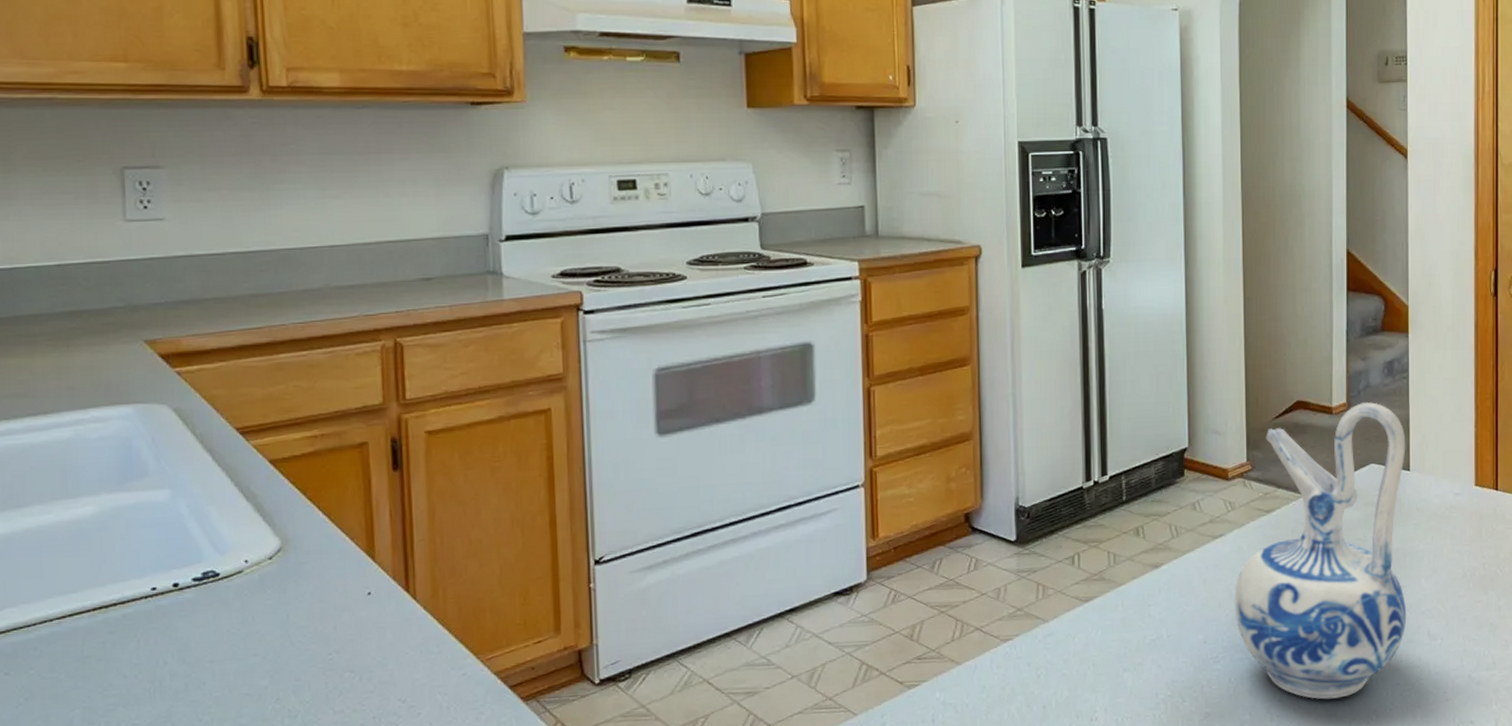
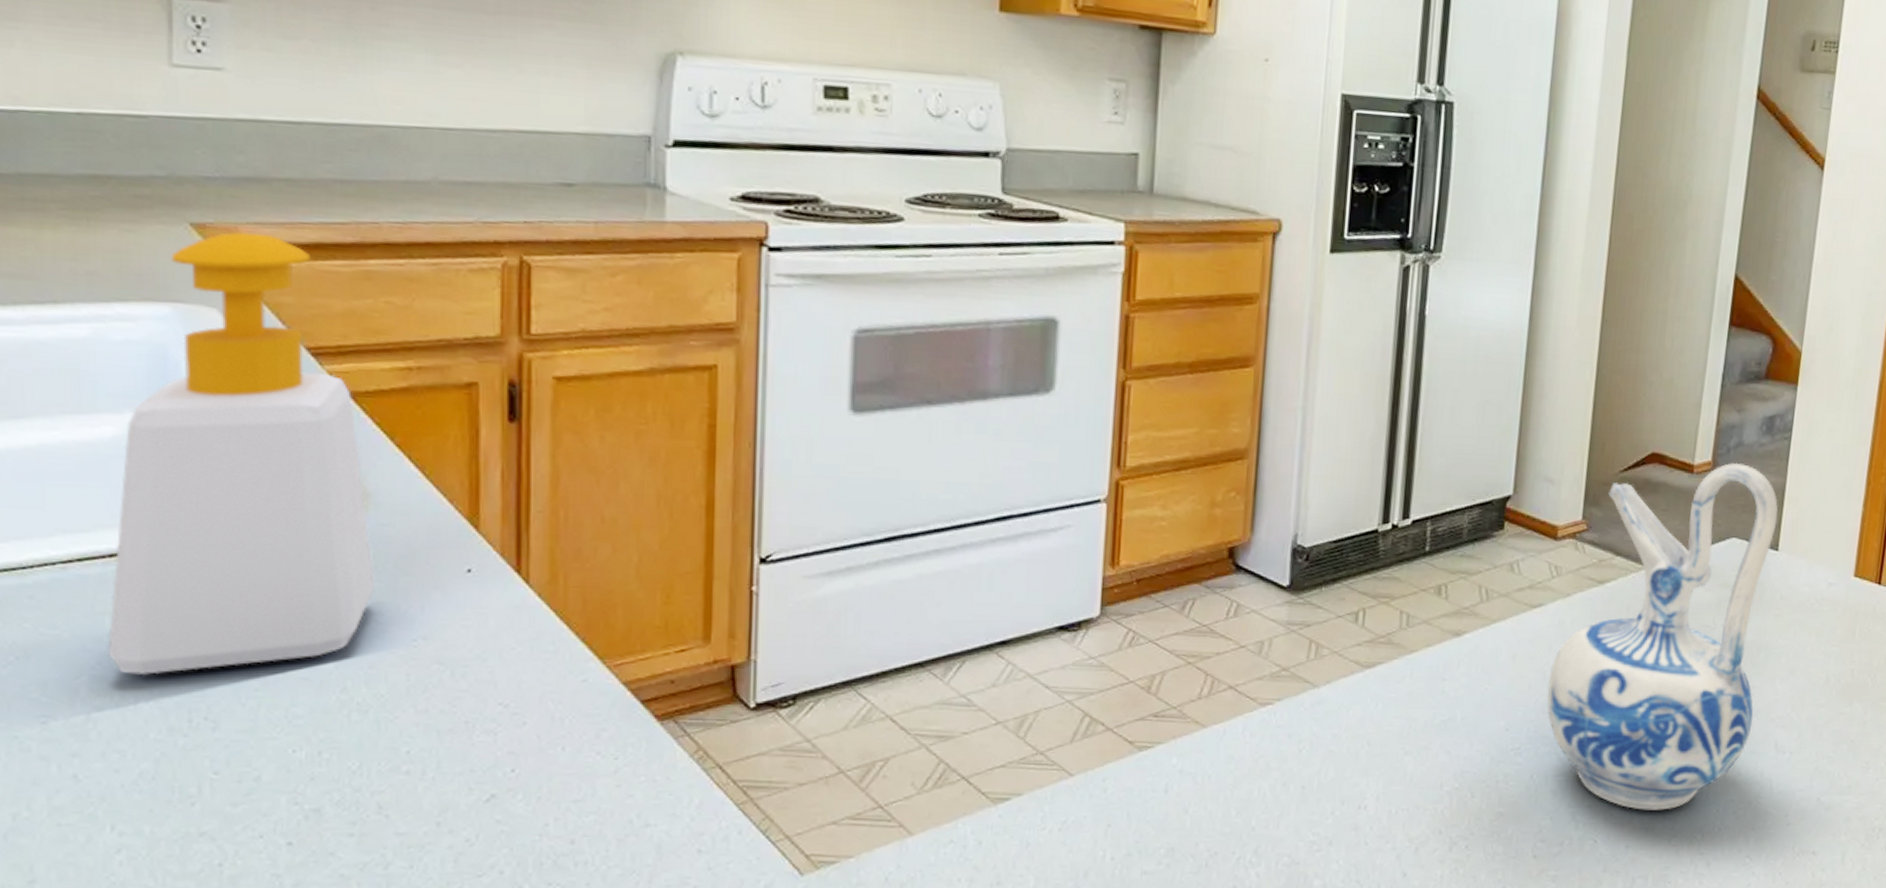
soap bottle: none [95,342,298,704] -> present [108,231,376,675]

